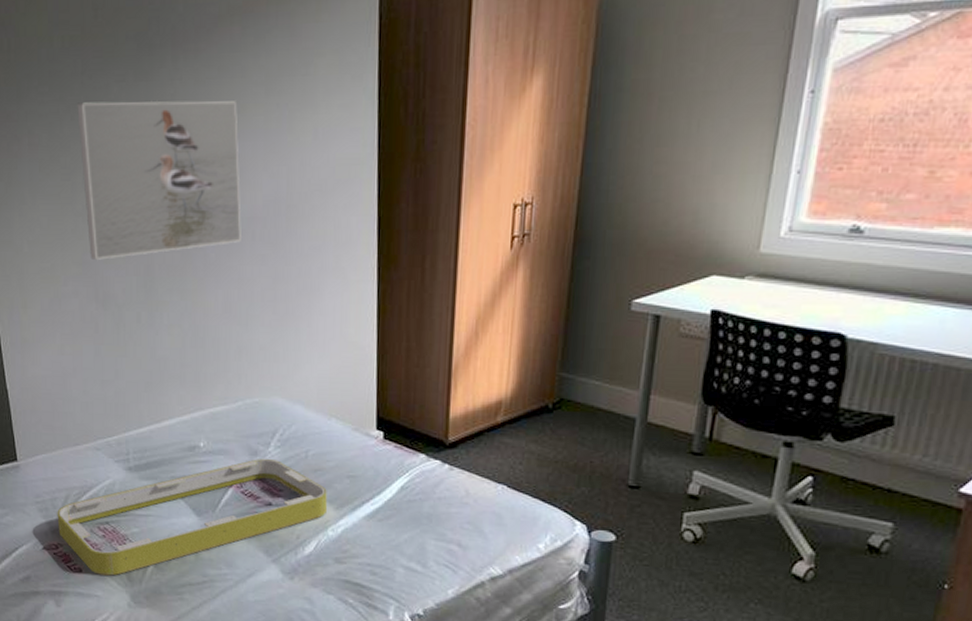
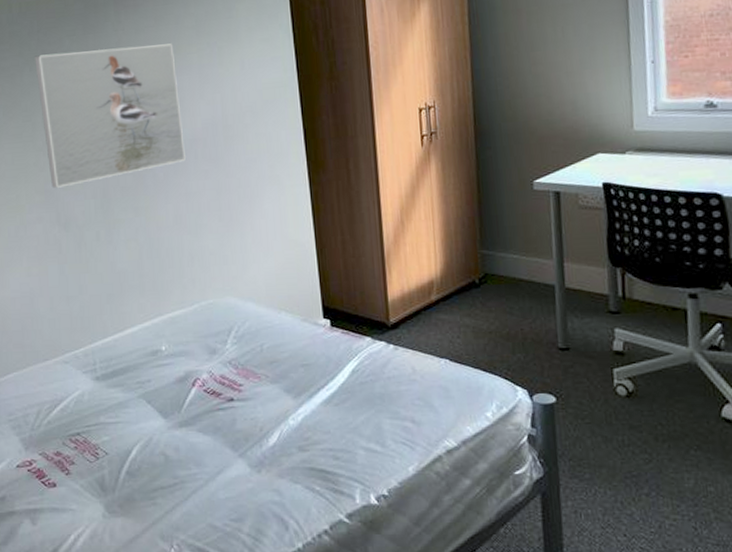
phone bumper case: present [57,458,327,576] -> none [29,355,286,487]

